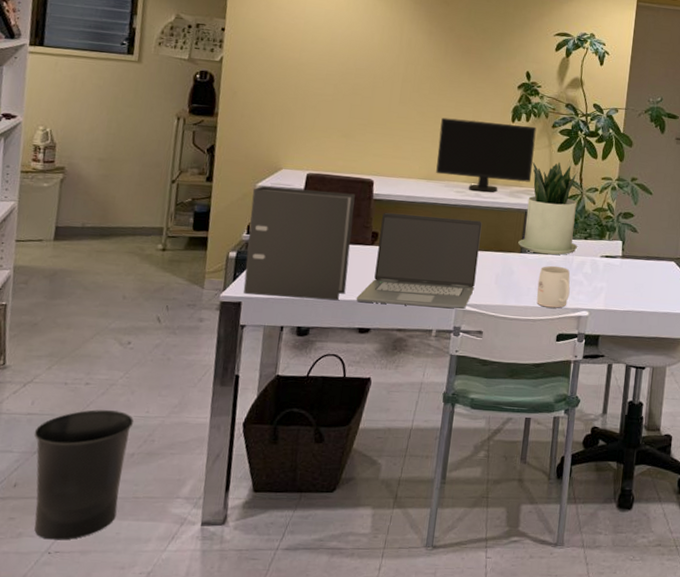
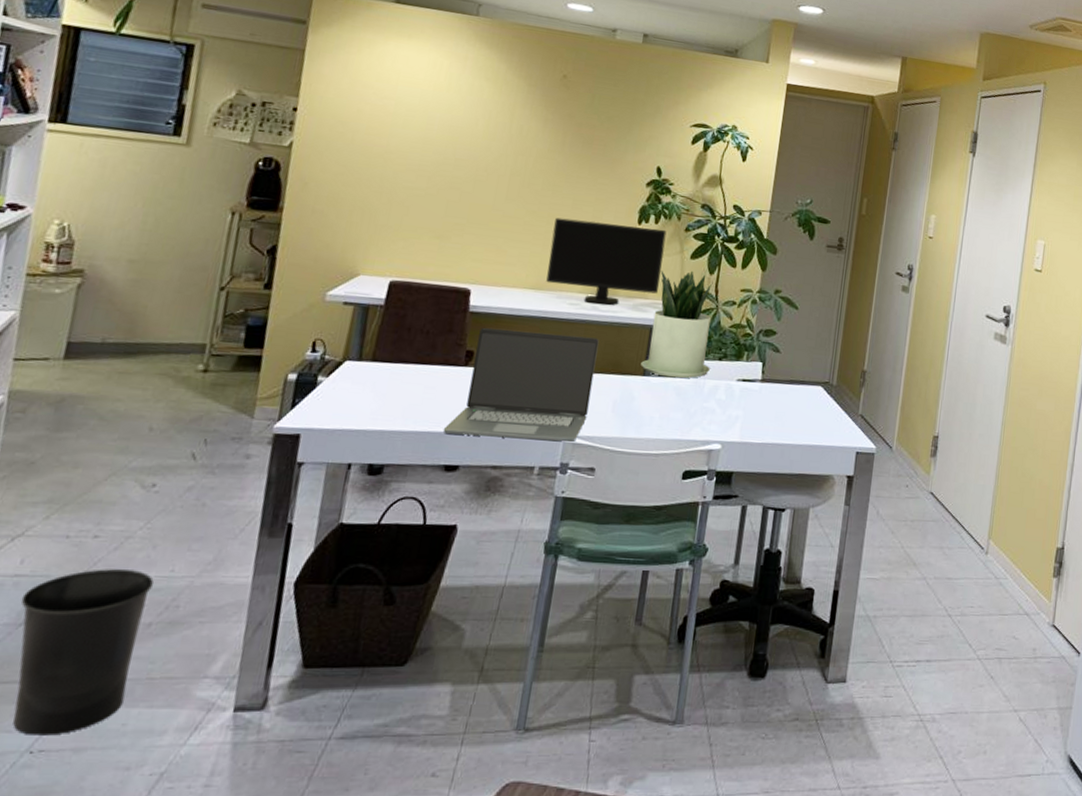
binder: present [243,186,355,301] -> none [302,295,448,433]
mug: present [536,265,571,308] -> none [660,390,701,441]

